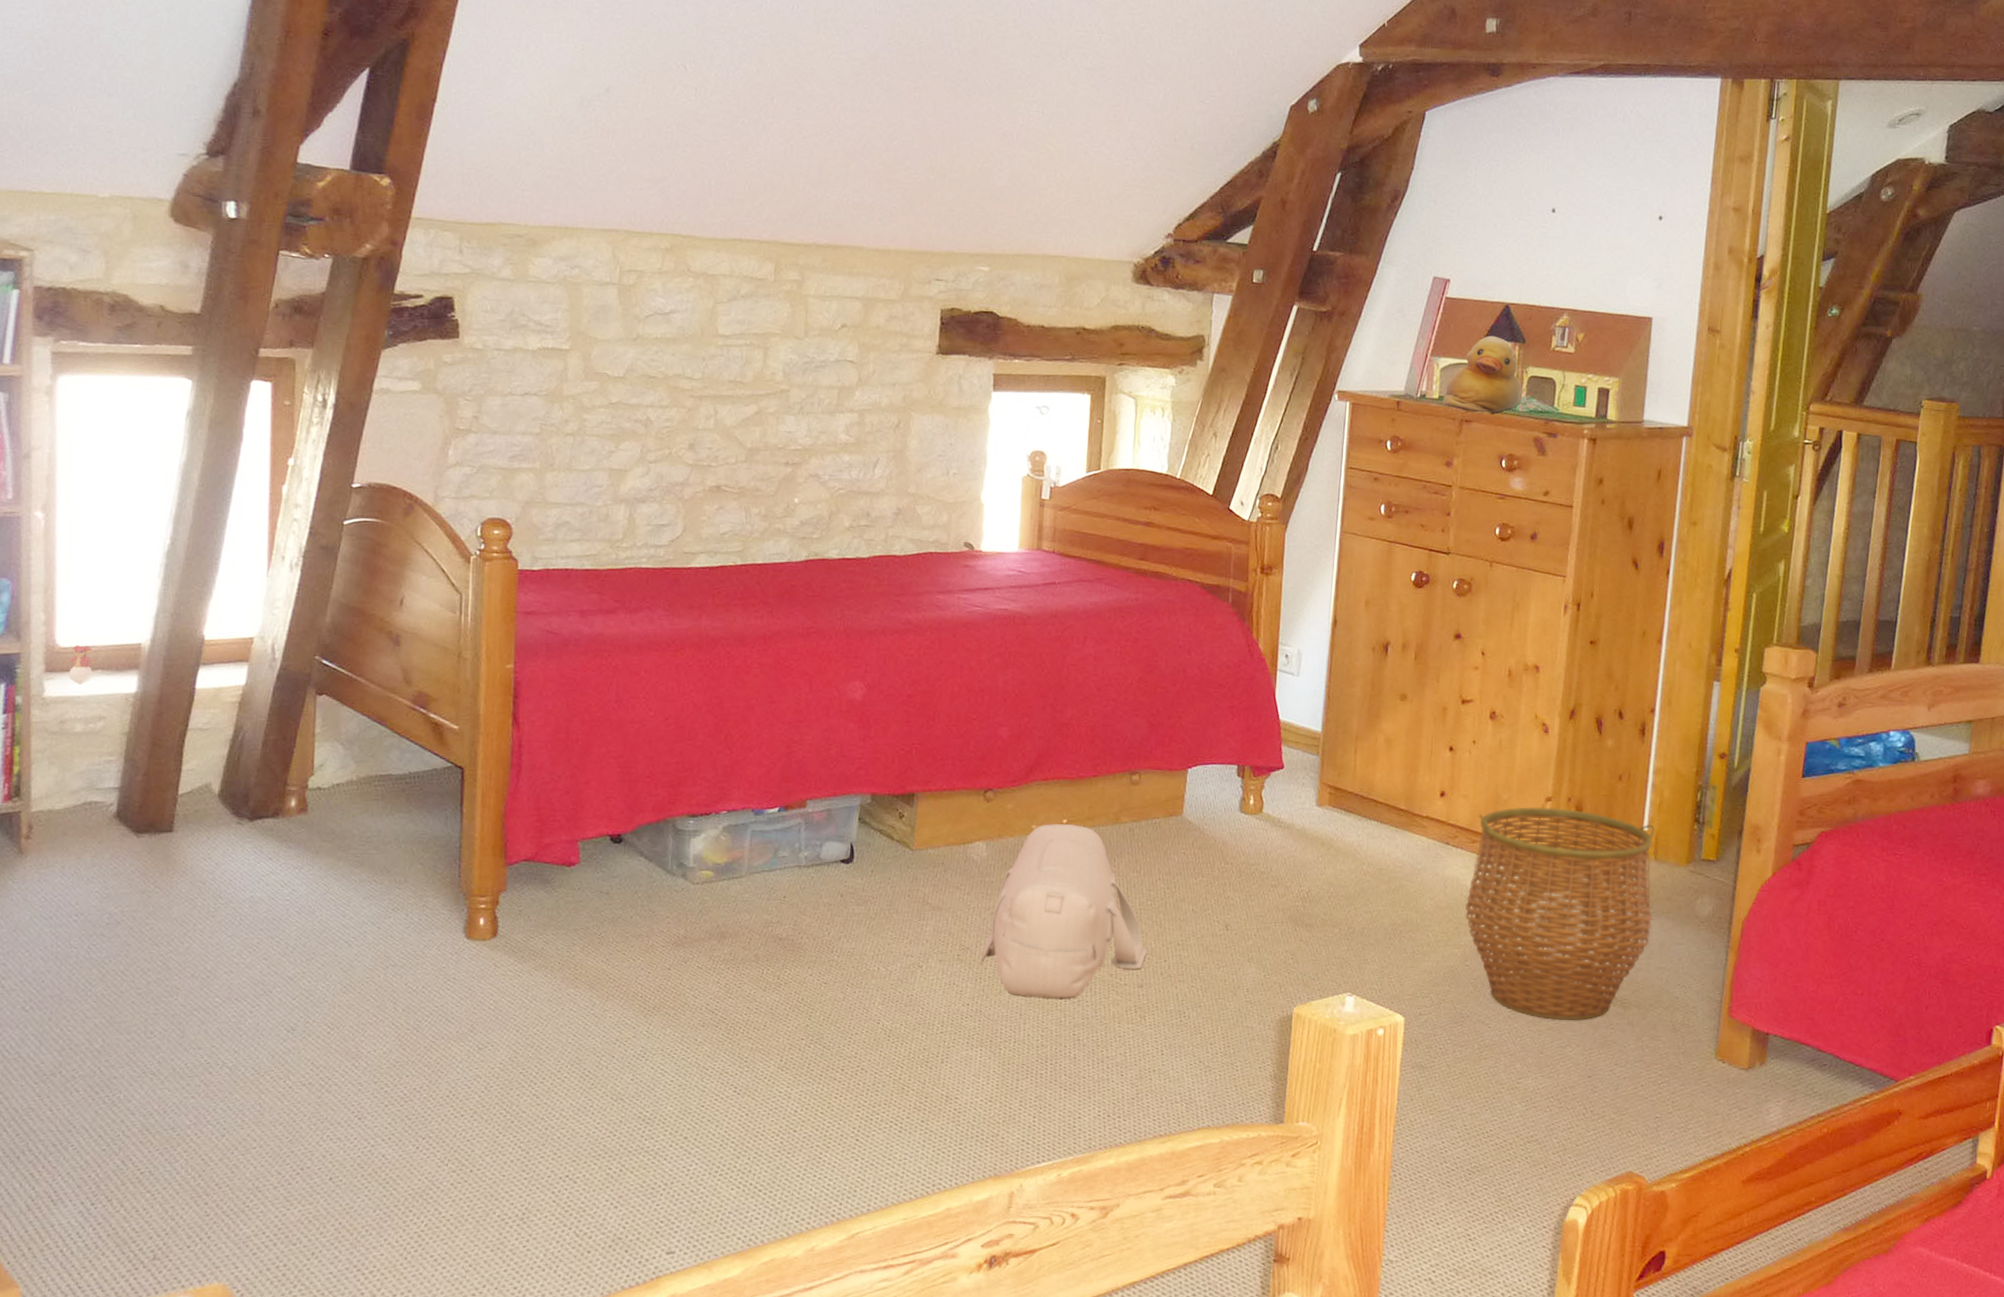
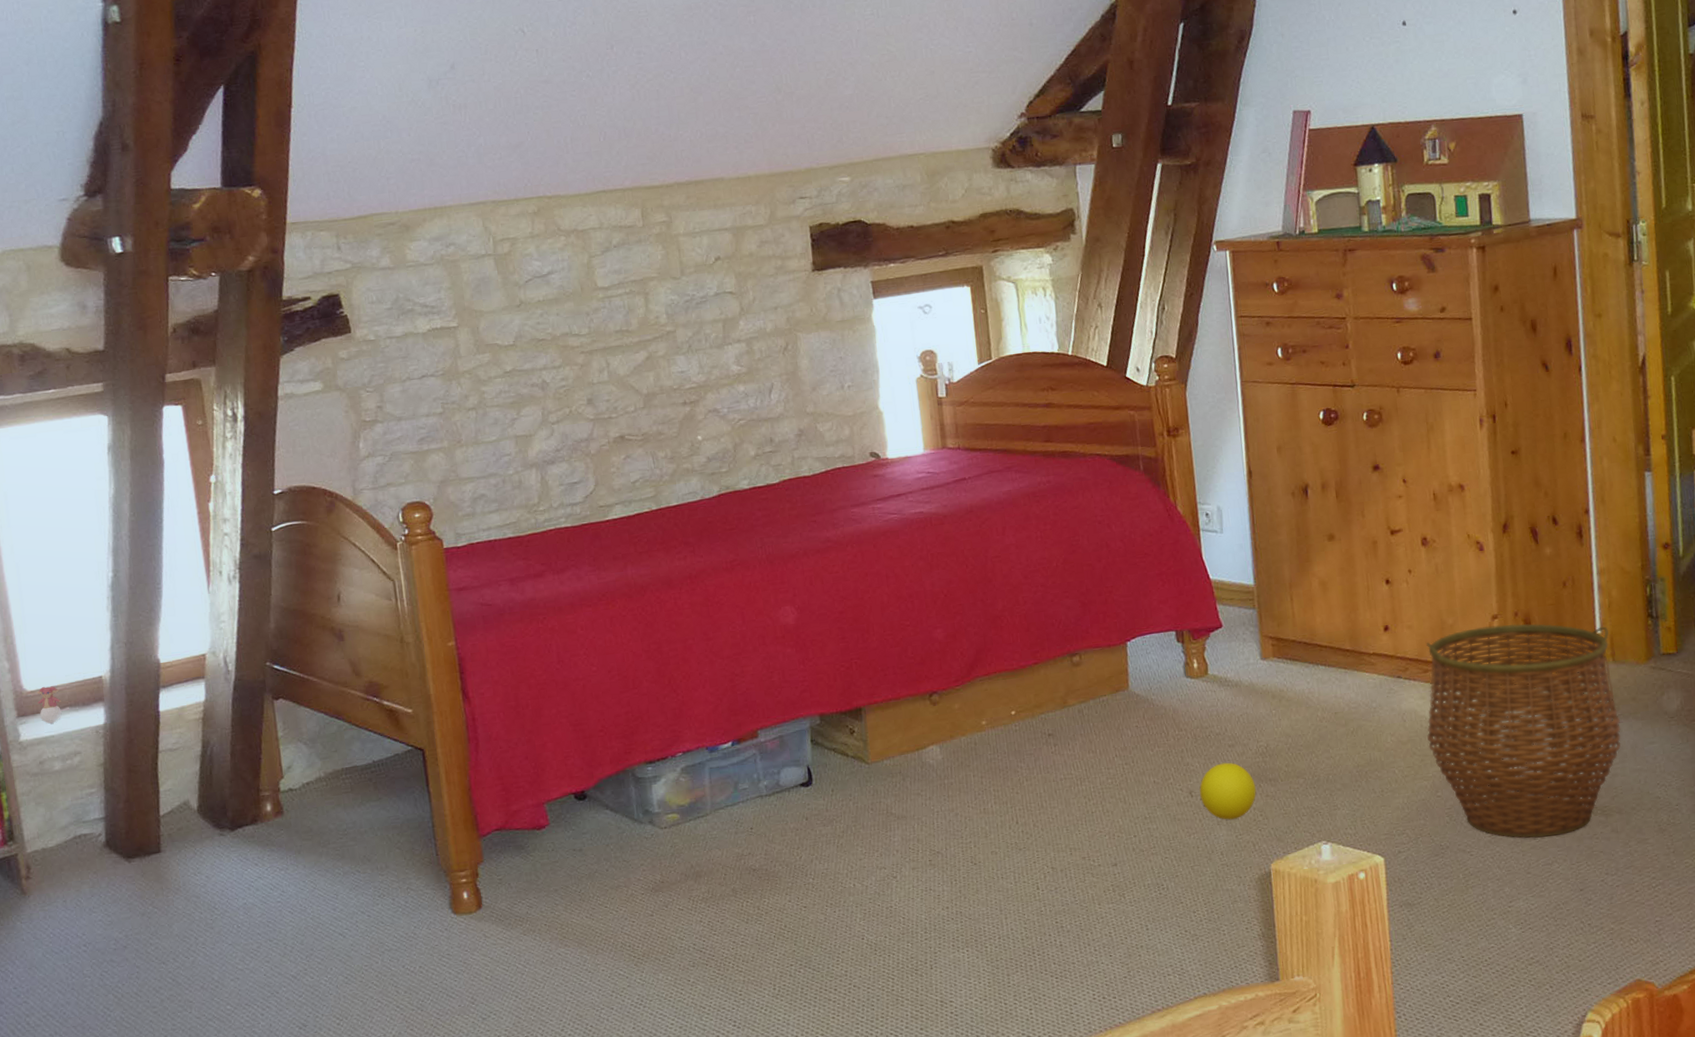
duffel bag: present [980,824,1148,999] -> none [952,714,1117,892]
ball: none [1235,901,1291,958] -> present [1199,762,1257,820]
rubber duck: present [1442,335,1522,414] -> none [1322,159,1402,241]

